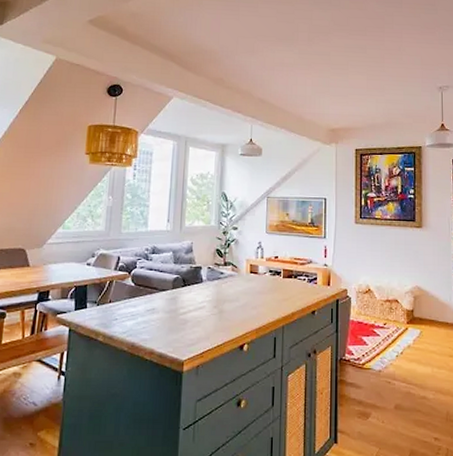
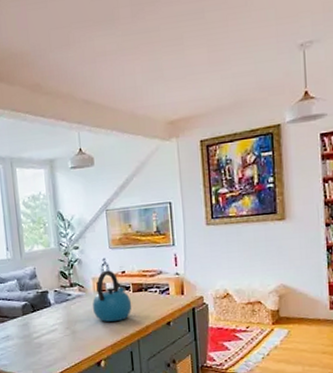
kettle: none [242,253,281,305] -> present [92,270,132,322]

